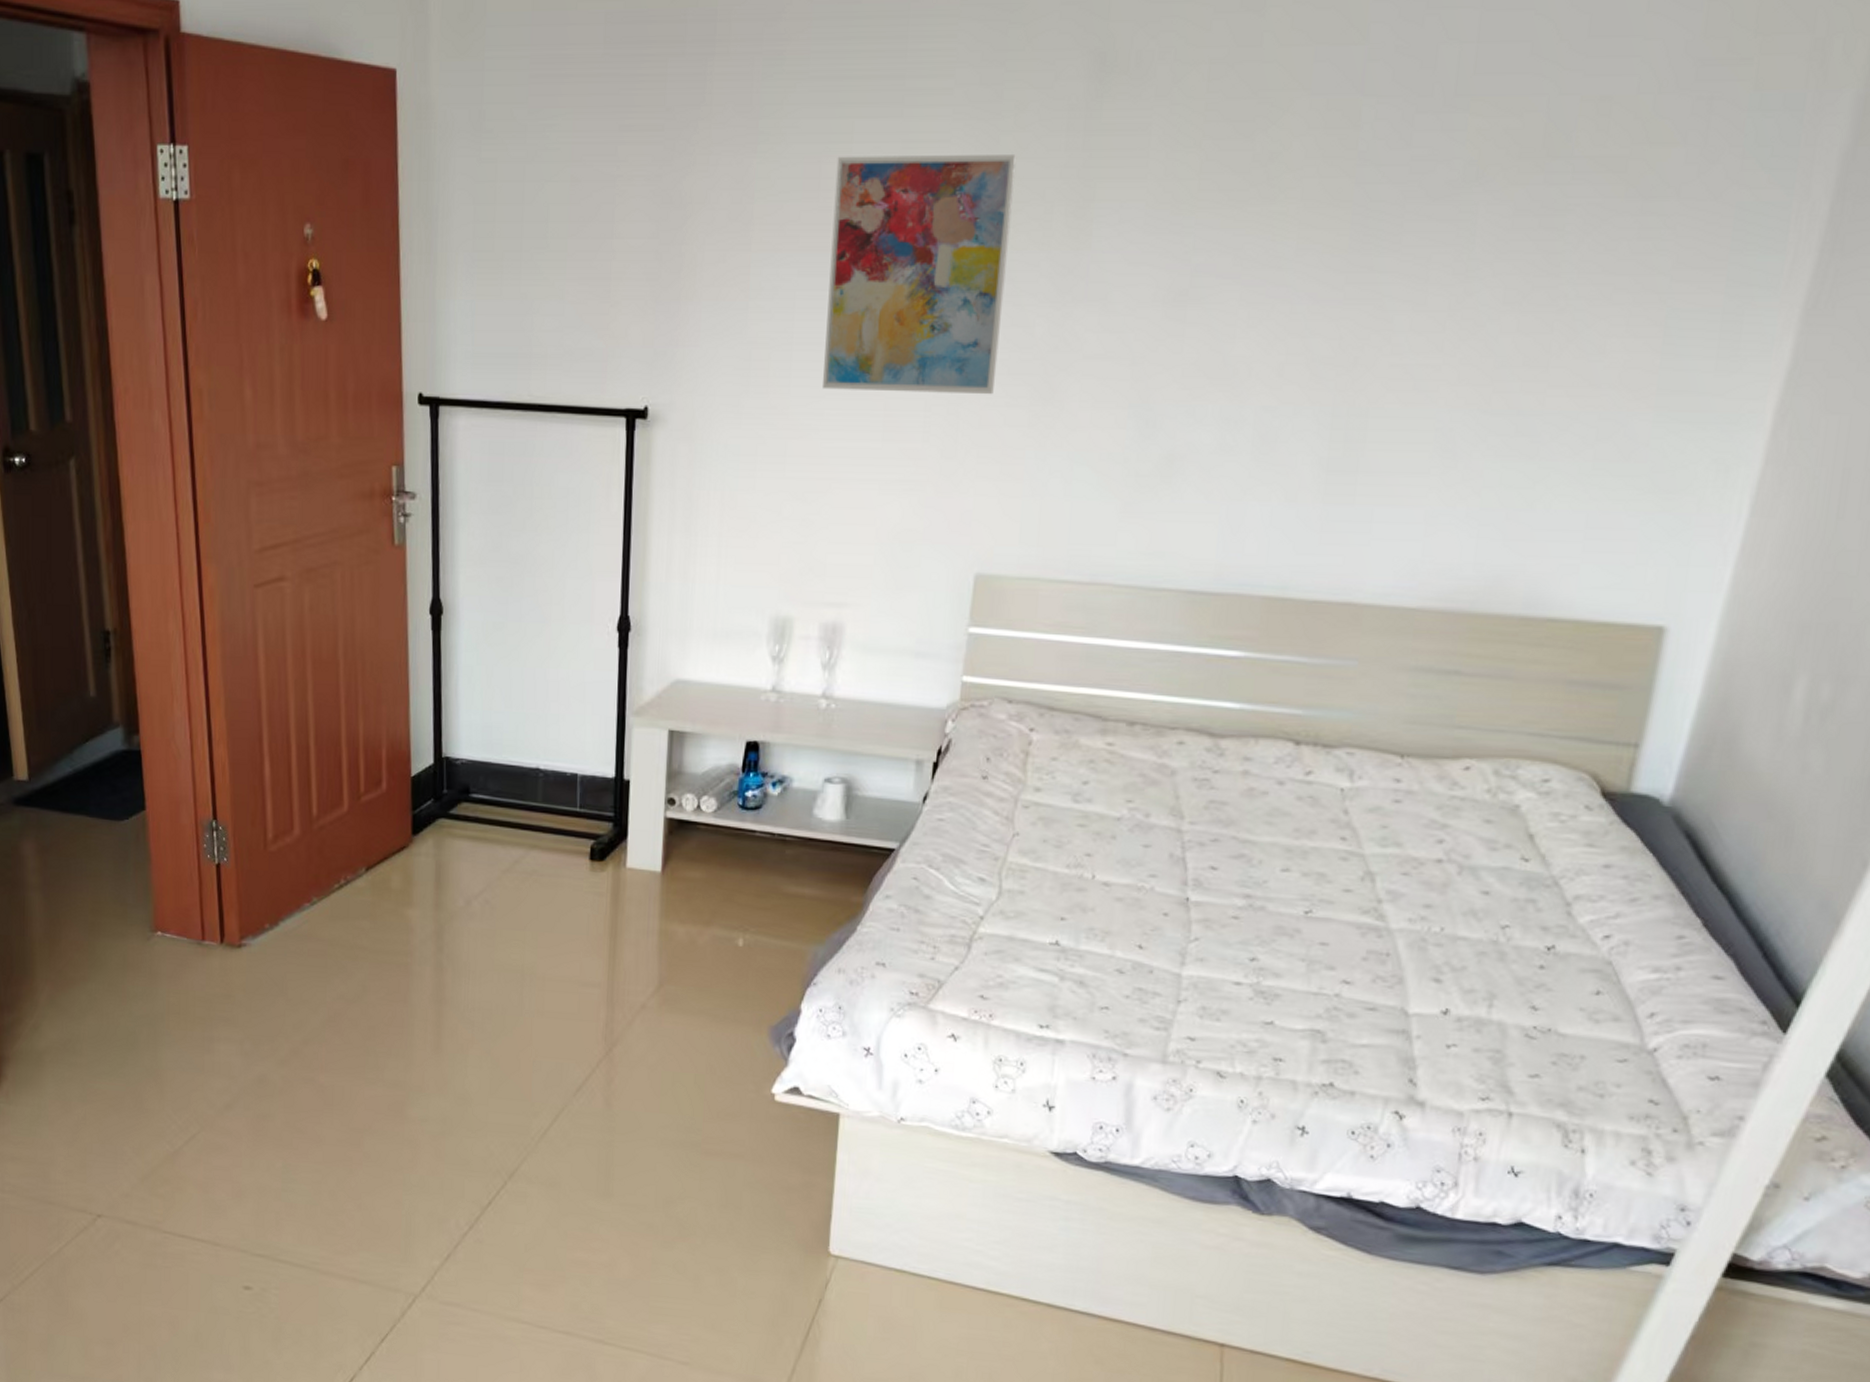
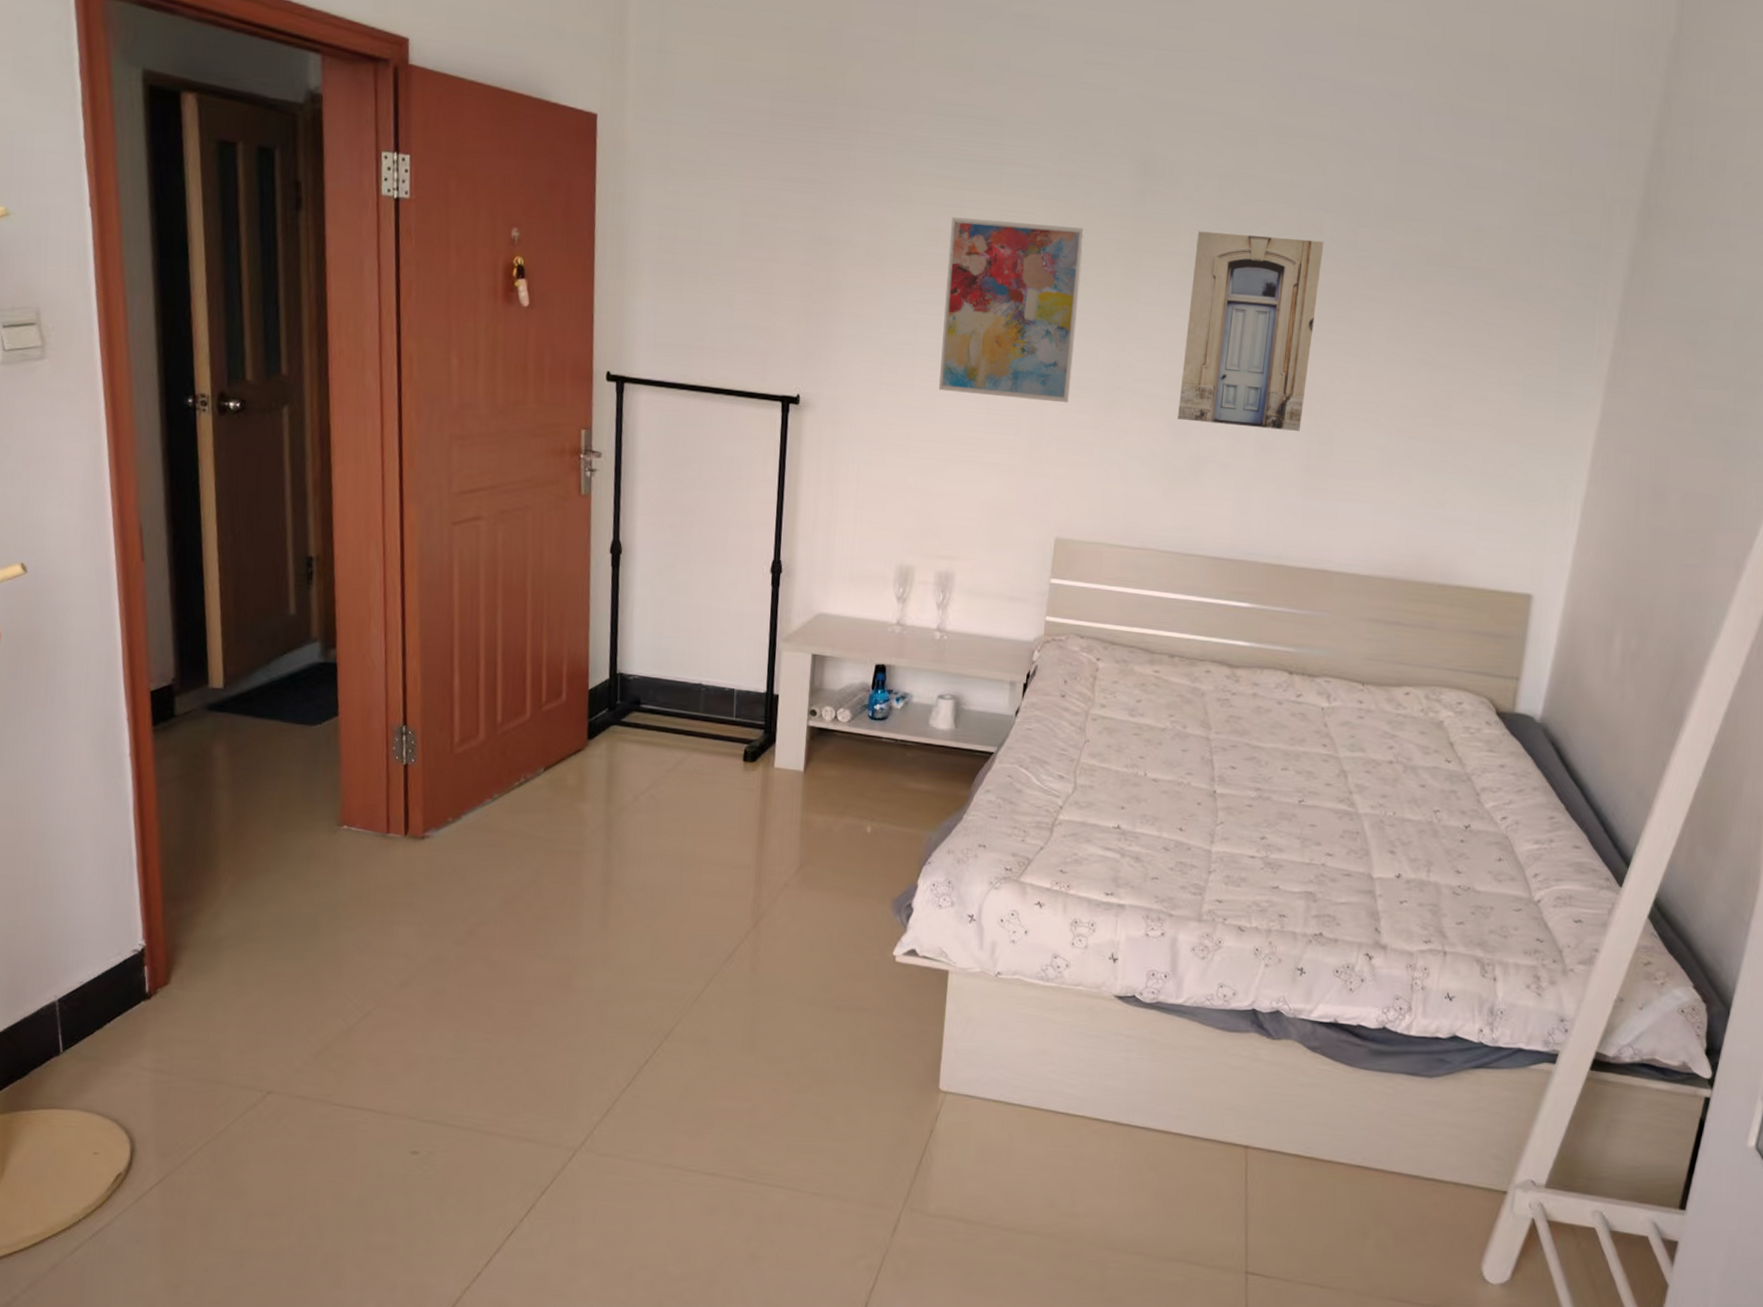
wall art: none [1144,139,1362,413] -> present [1178,231,1324,431]

